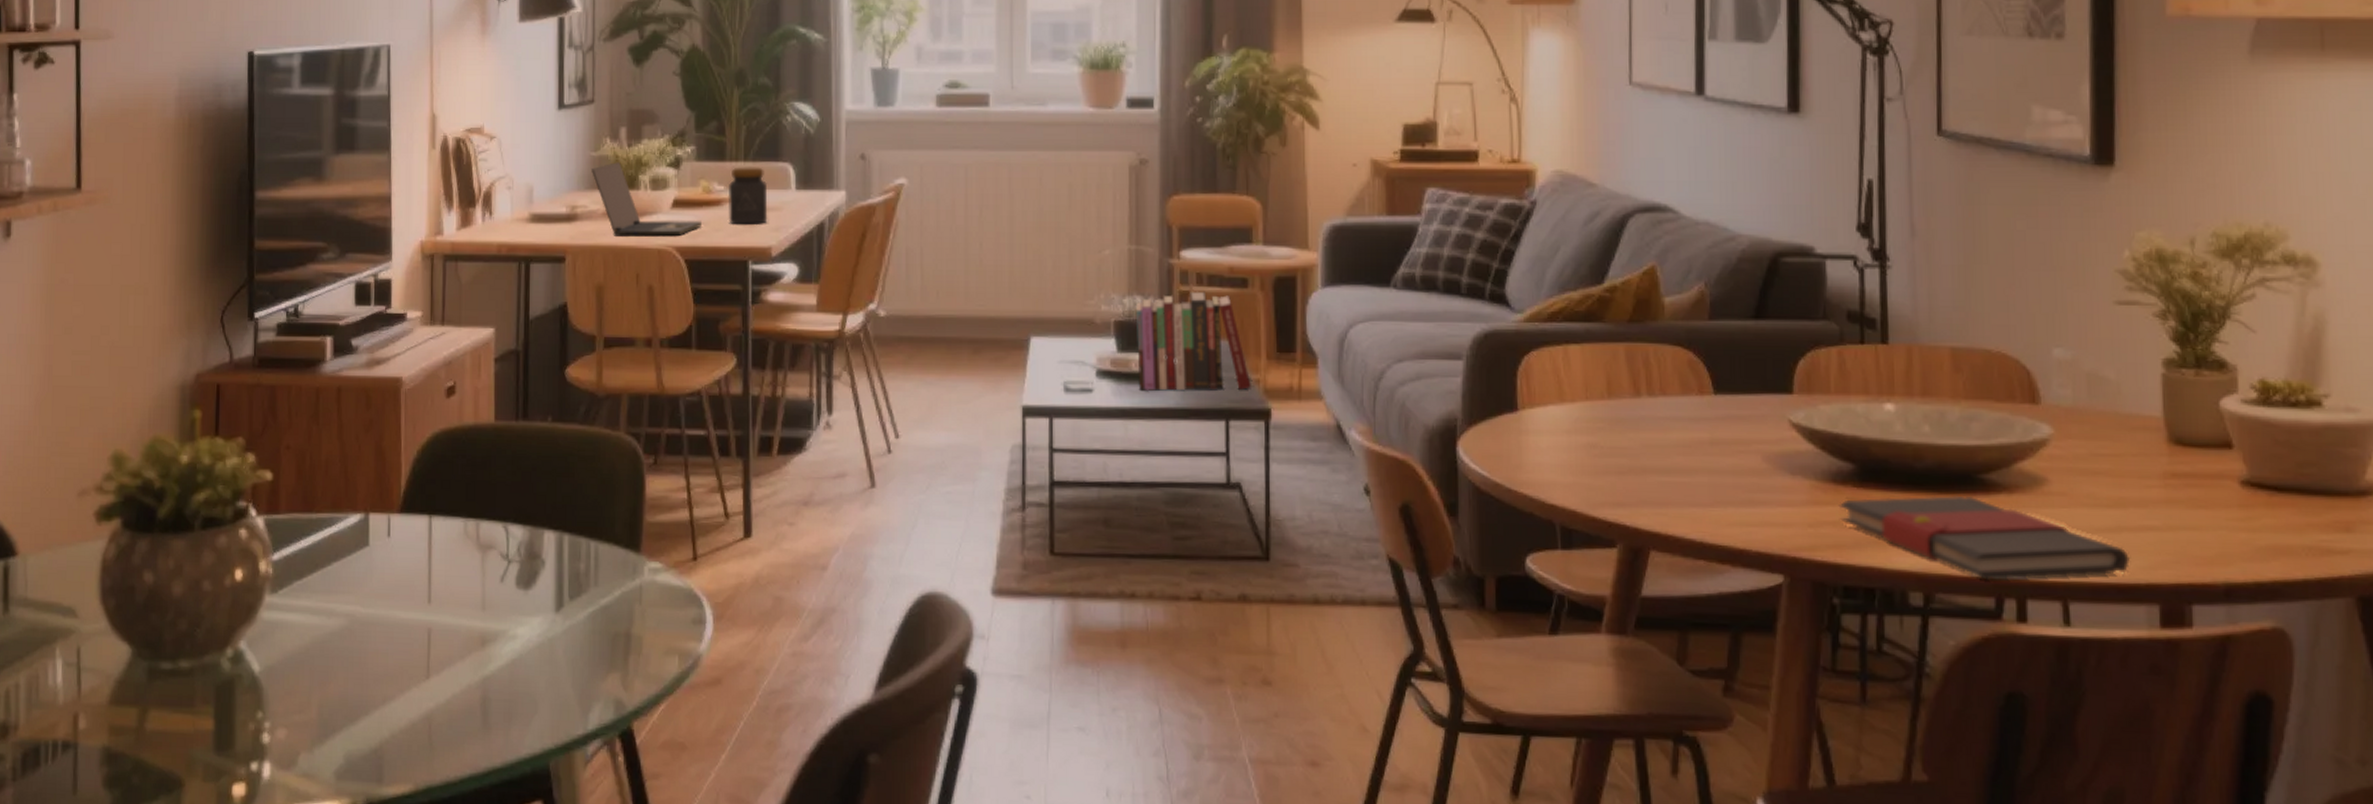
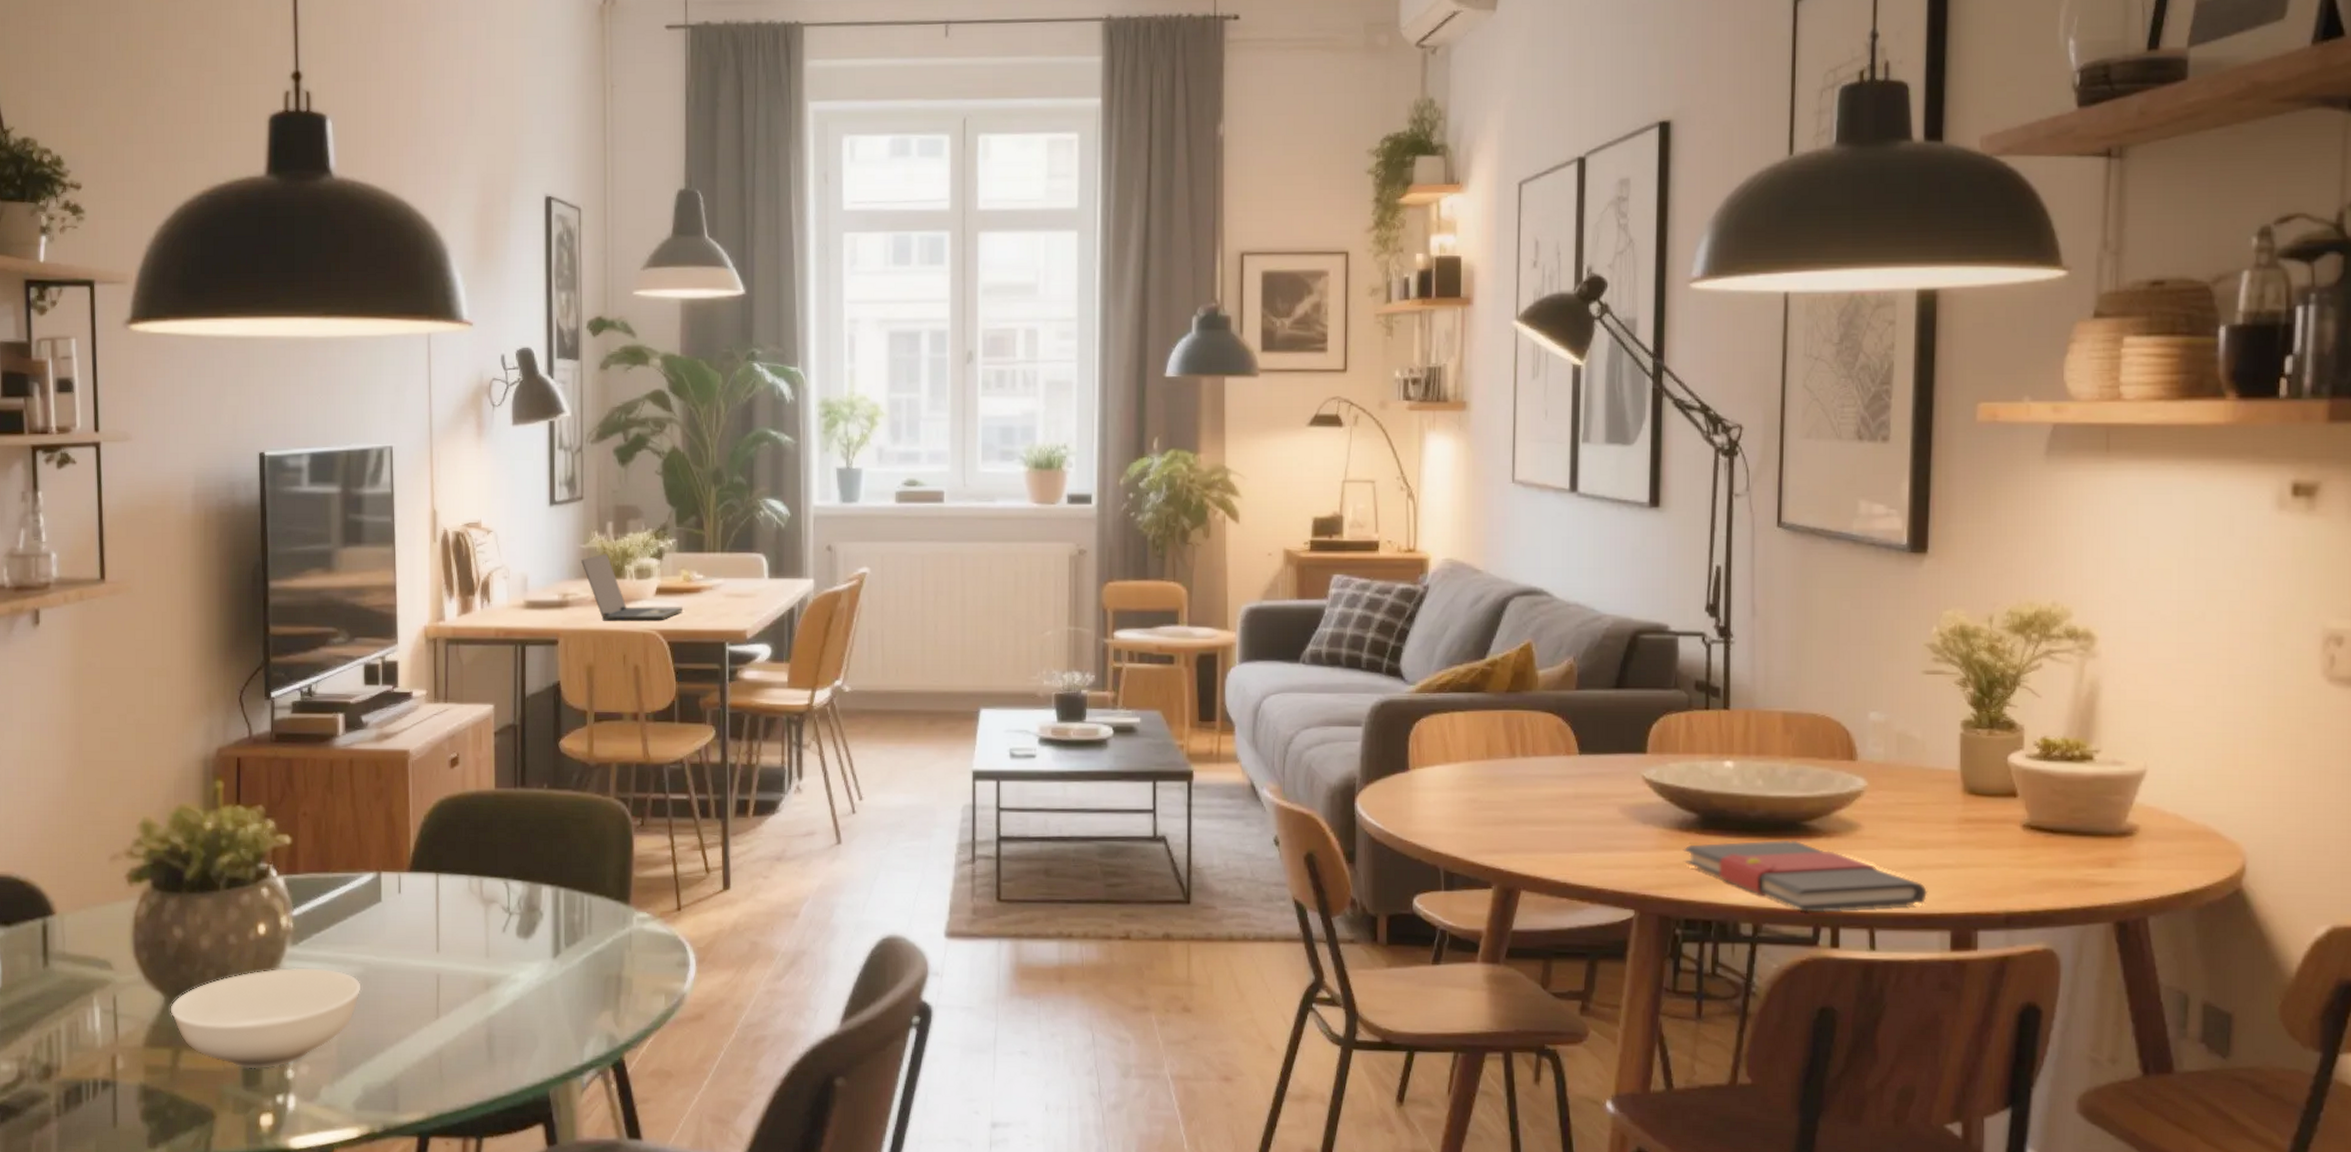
bowl: none [137,618,345,732] -> present [170,967,361,1069]
jar: present [728,167,768,226] -> none [706,557,743,611]
books: present [1135,291,1251,391] -> none [1074,667,1176,756]

